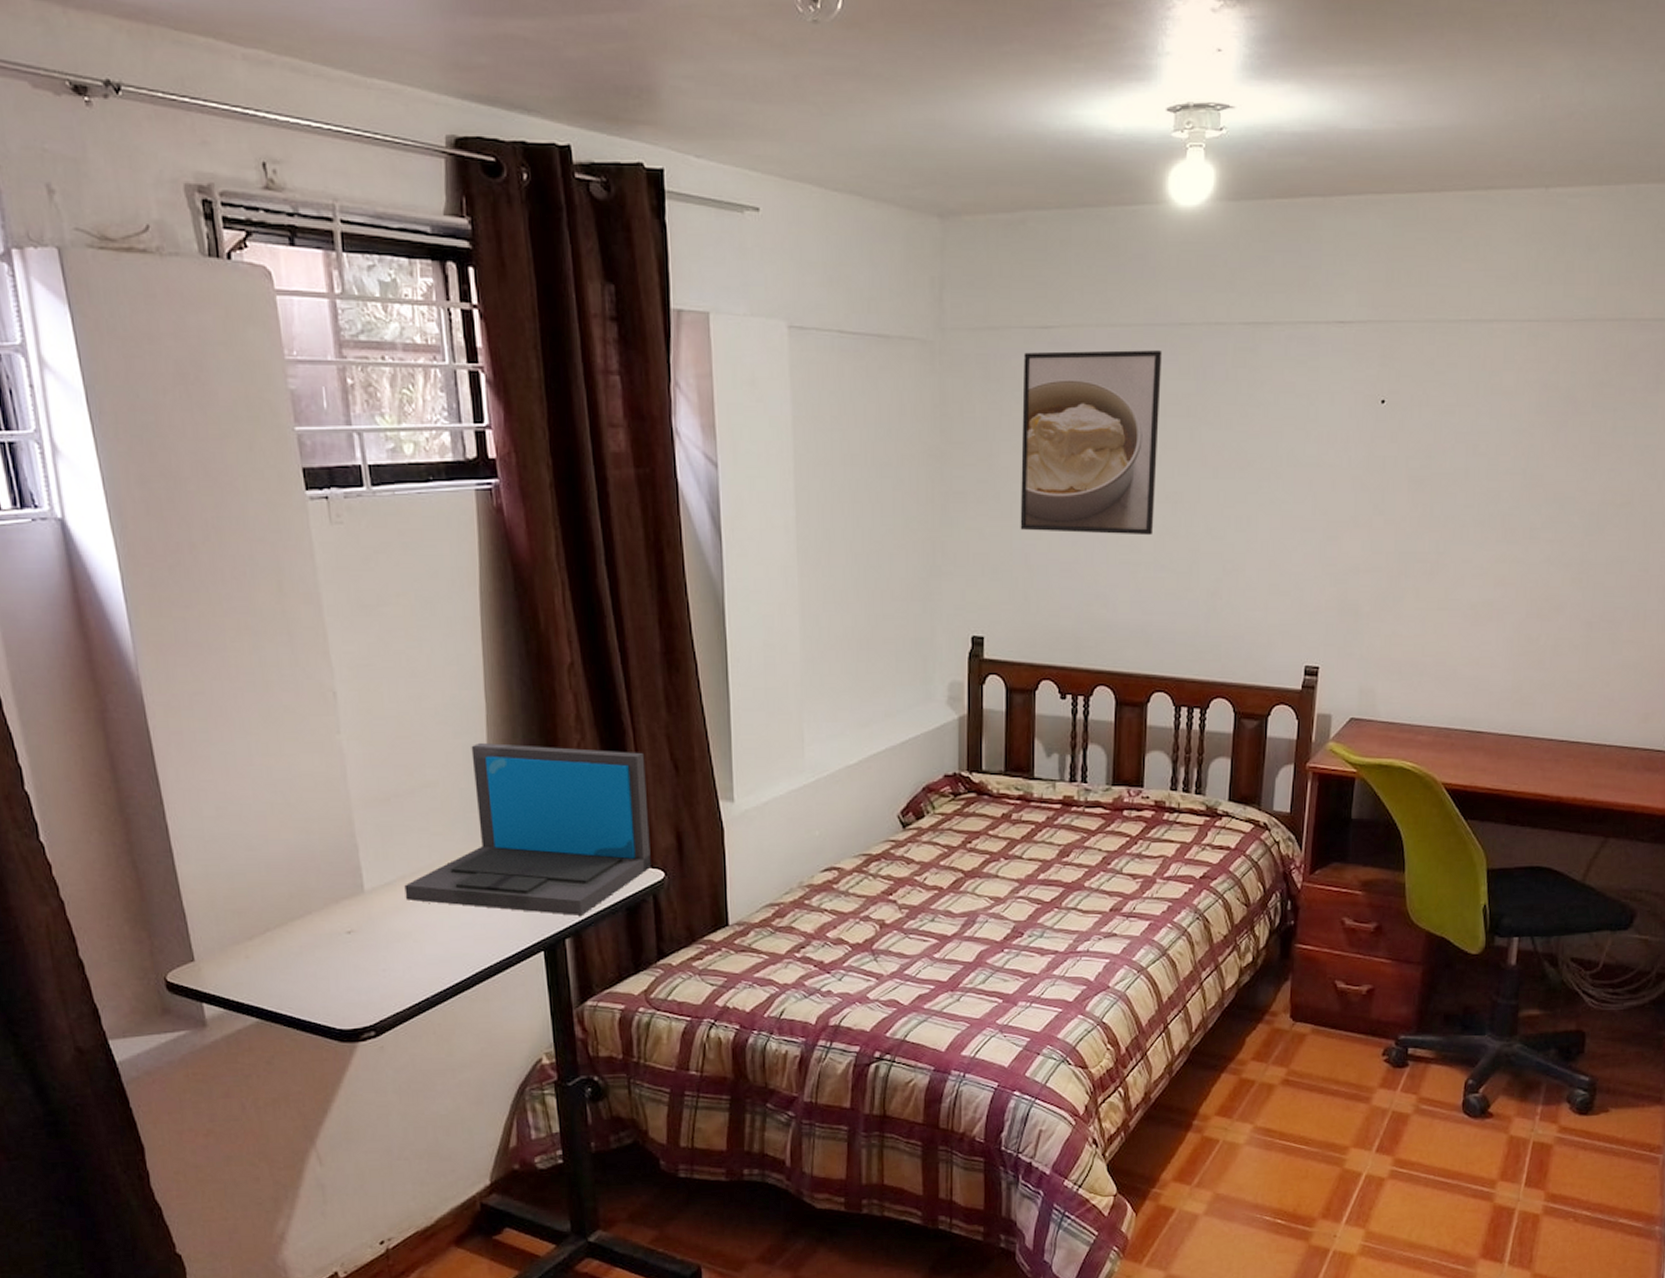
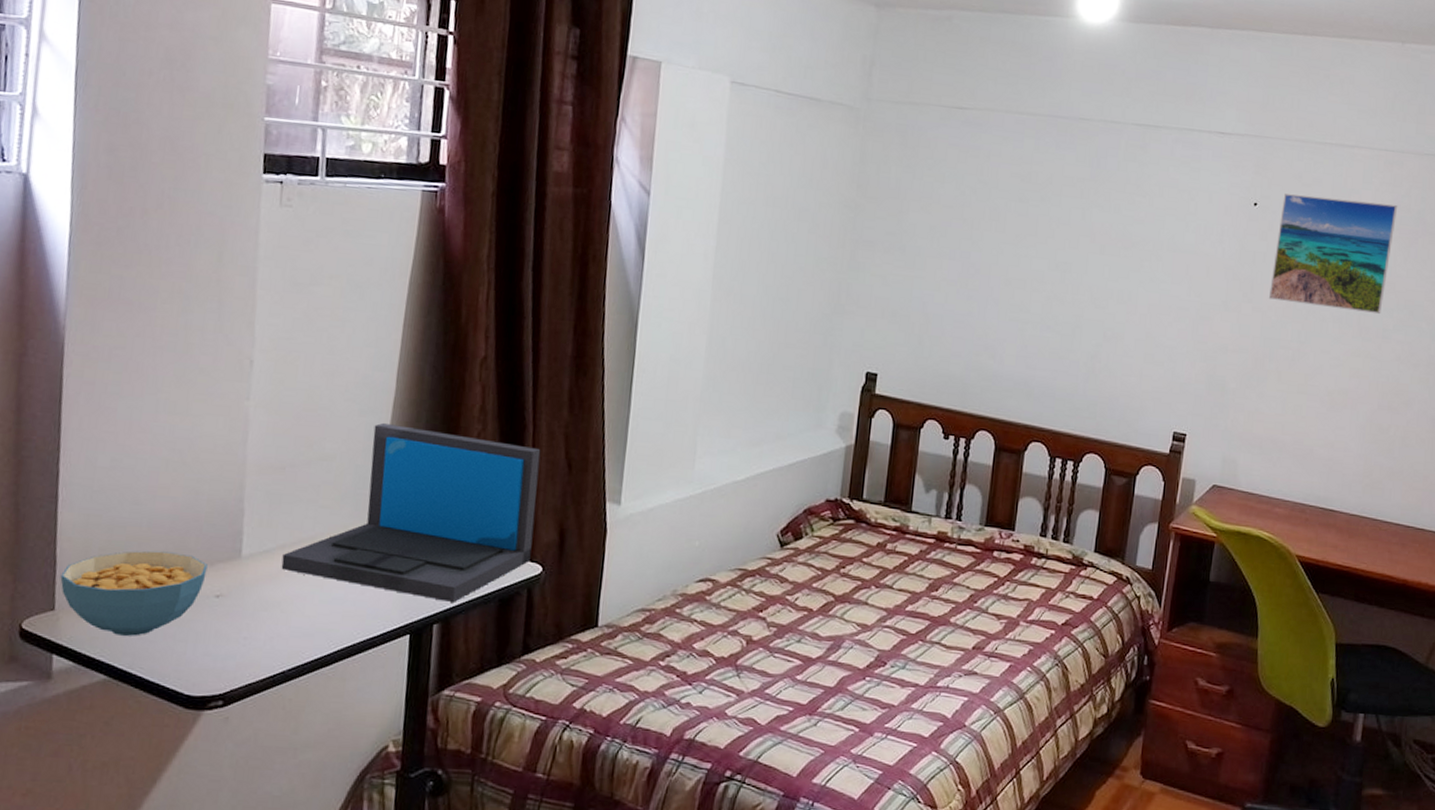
cereal bowl: none [193,894,334,979] -> present [60,551,208,636]
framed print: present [1020,350,1162,536] -> none [921,127,1063,299]
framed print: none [1403,384,1545,511] -> present [1269,194,1398,314]

